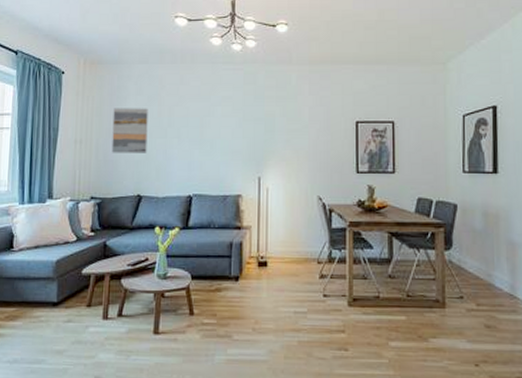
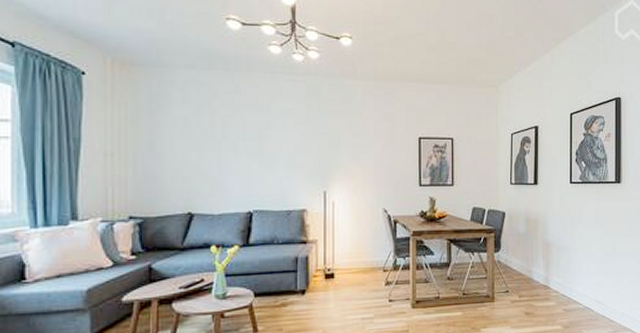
wall art: present [111,108,148,153] -> none [153,117,198,168]

